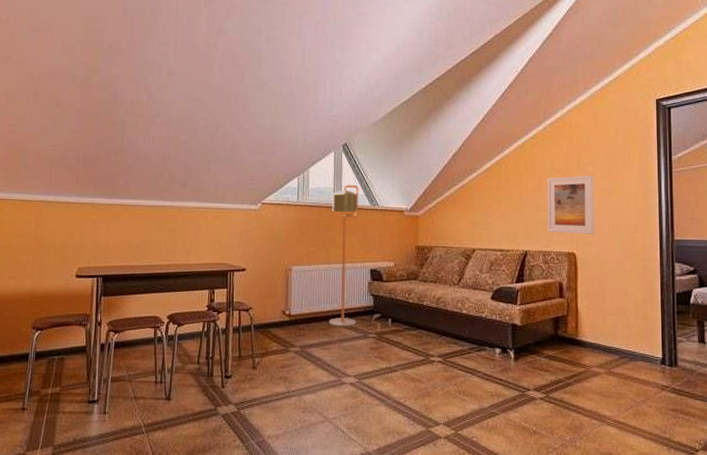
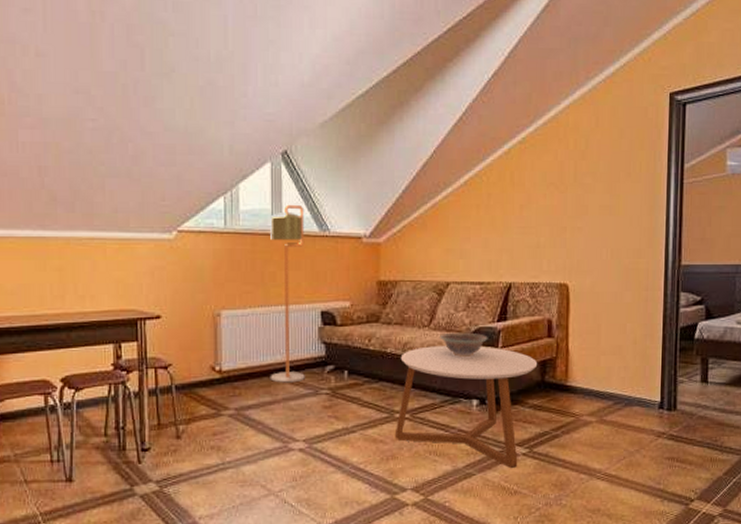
coffee table: none [429,301,551,410] -> present [394,346,538,468]
decorative bowl: none [467,290,508,311] -> present [440,332,488,357]
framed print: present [547,175,595,234] -> none [536,188,593,261]

